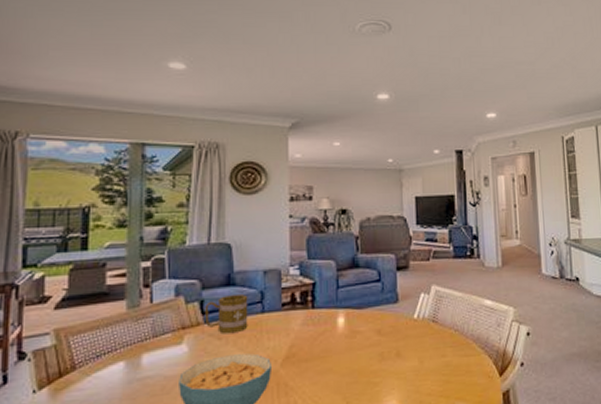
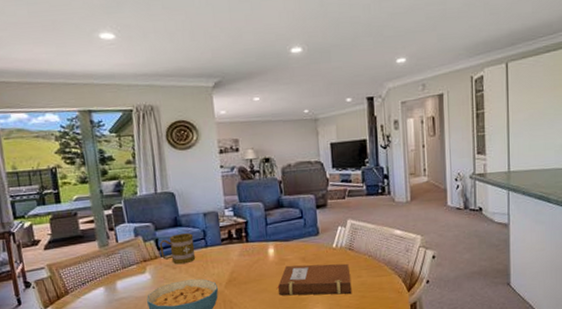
notebook: none [344,338,435,379] -> present [276,263,352,296]

